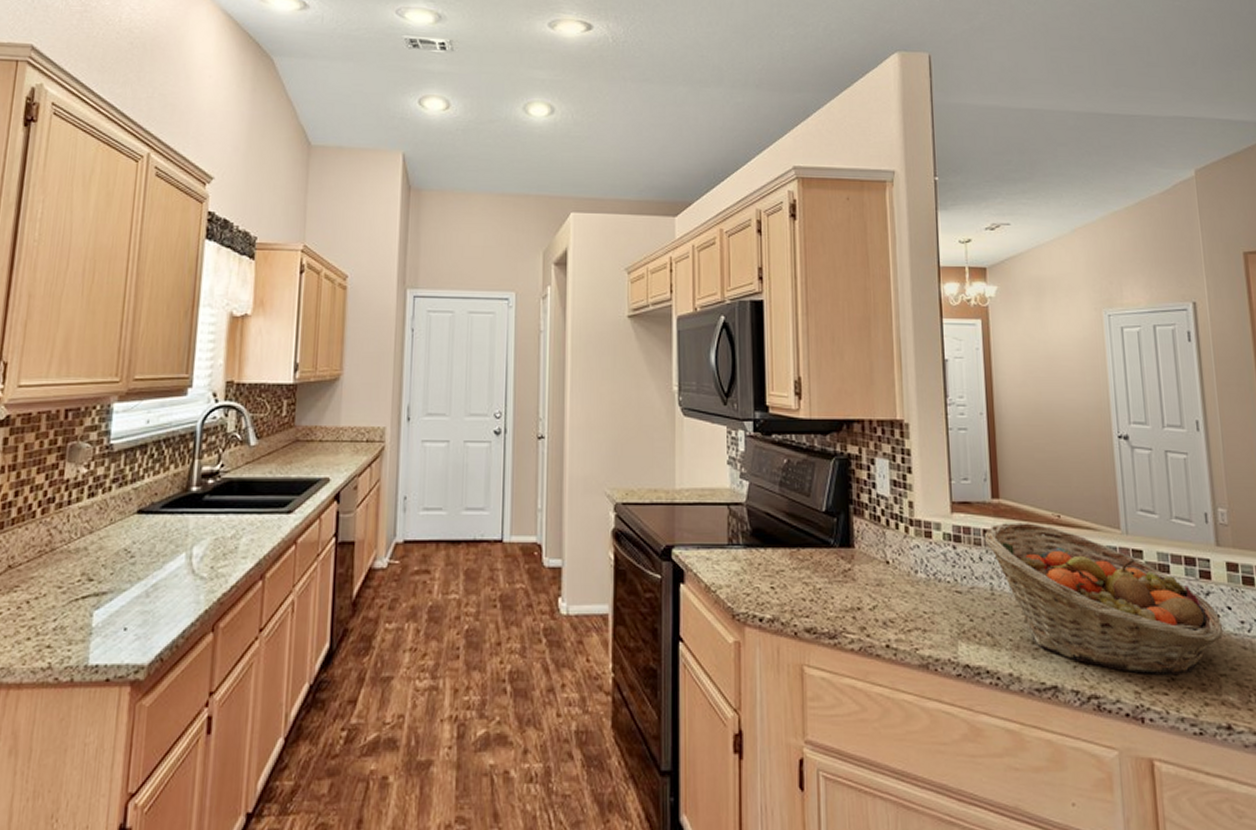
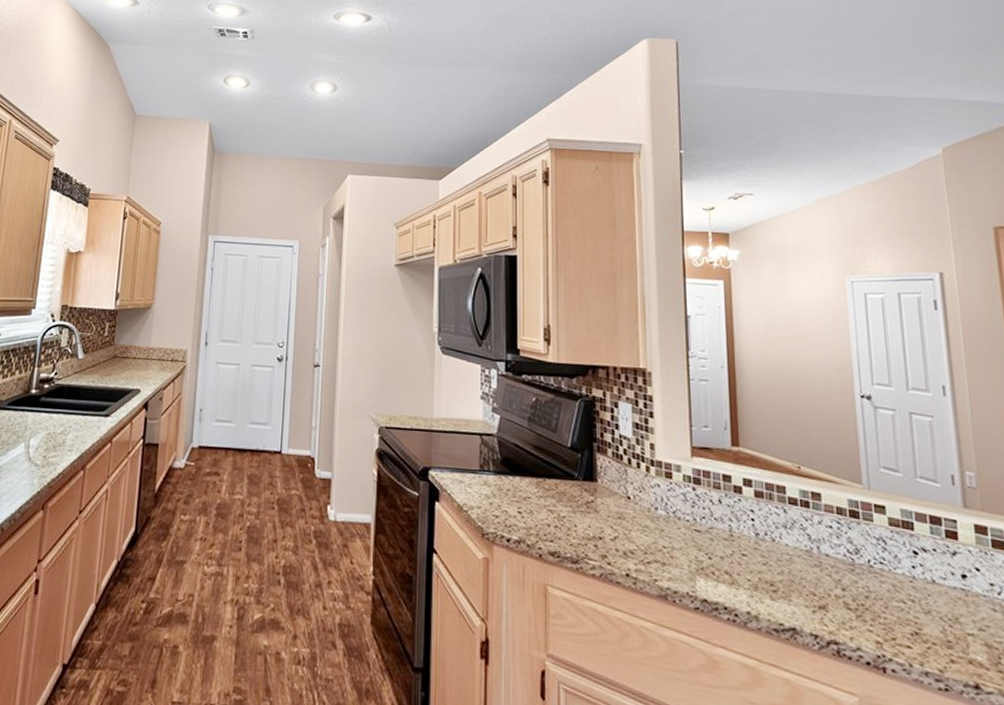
fruit basket: present [984,523,1224,676] -> none [723,469,972,630]

